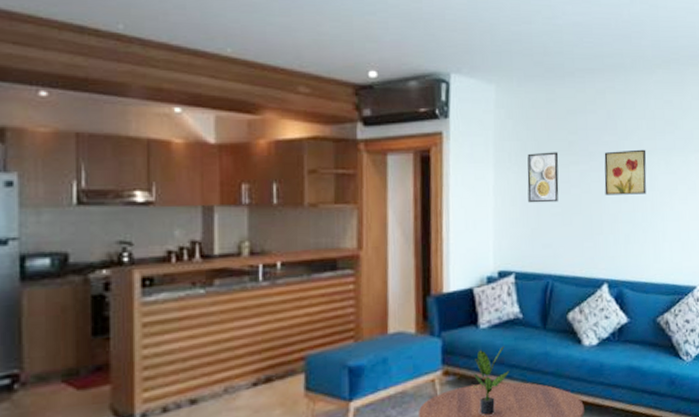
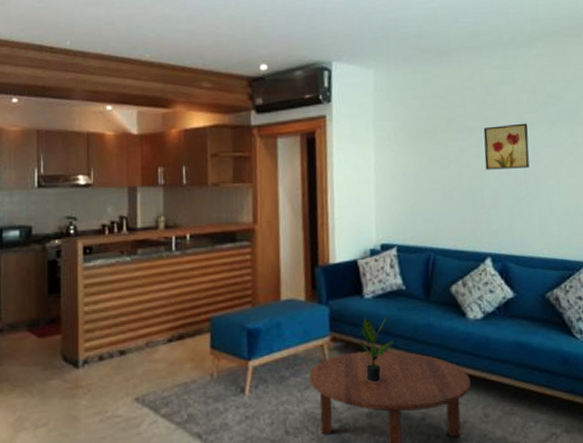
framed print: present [527,152,559,203] -> none [406,129,439,179]

